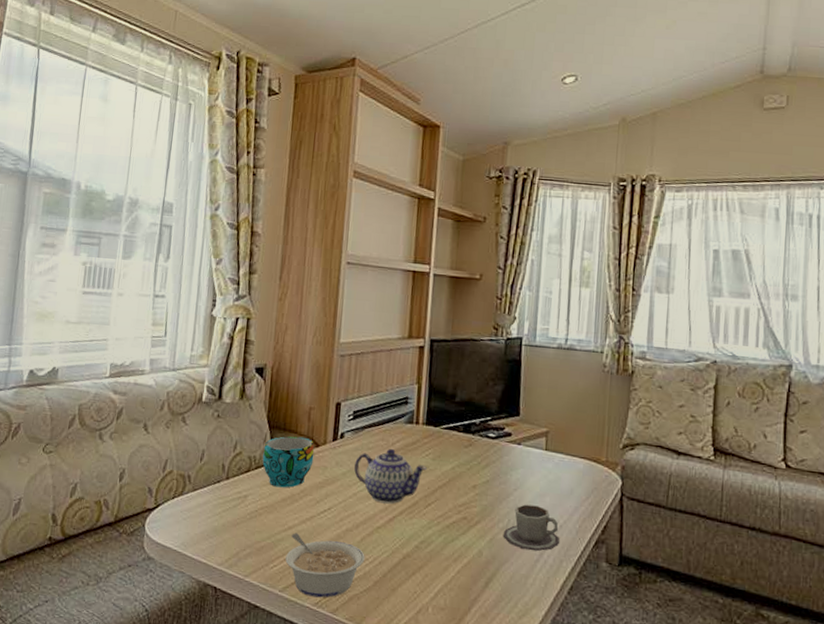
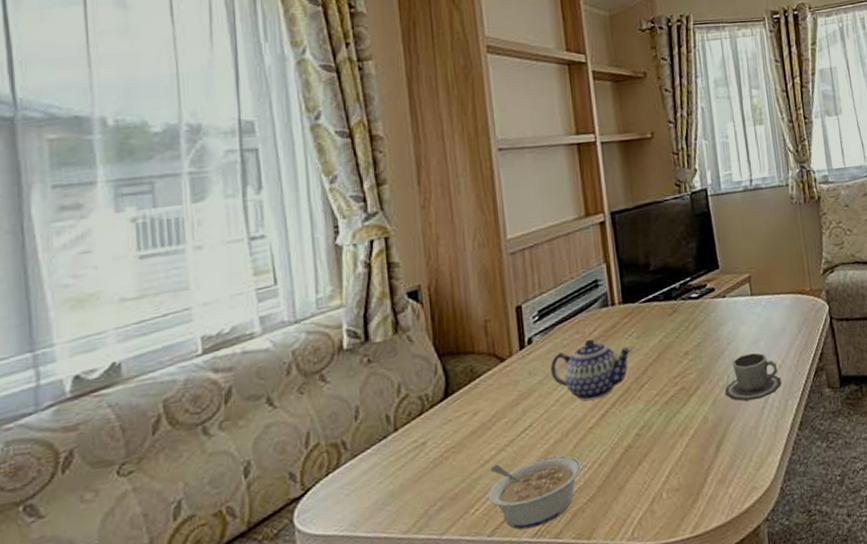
cup: present [262,436,315,488] -> none [436,355,501,422]

